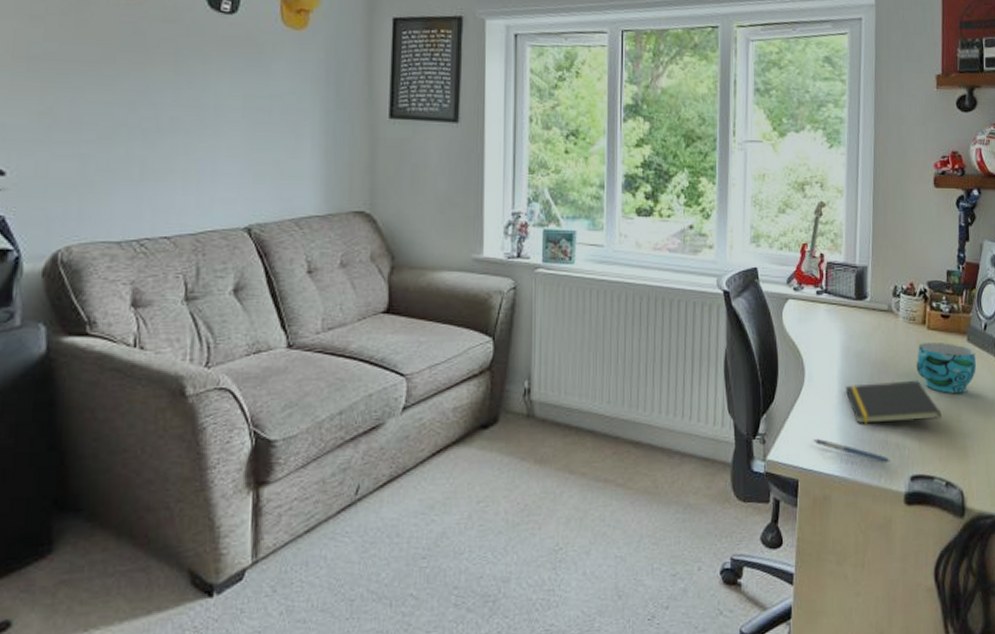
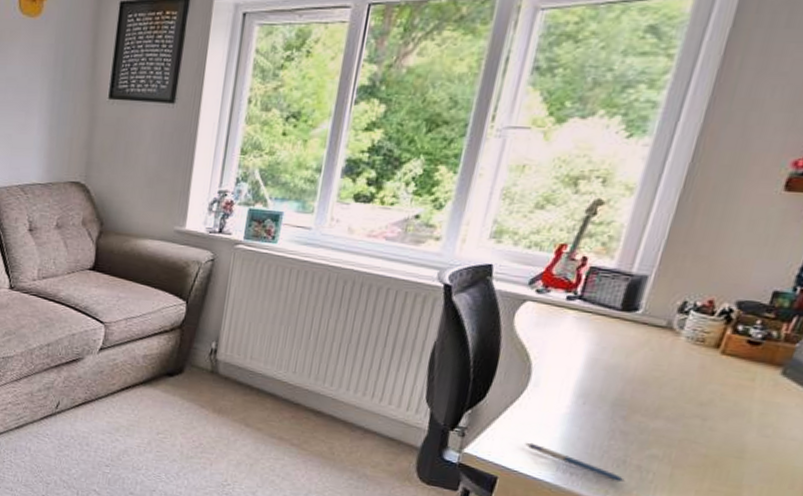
notepad: present [845,380,942,424] -> none [581,397,715,451]
cup: present [916,342,977,393] -> none [690,367,790,429]

